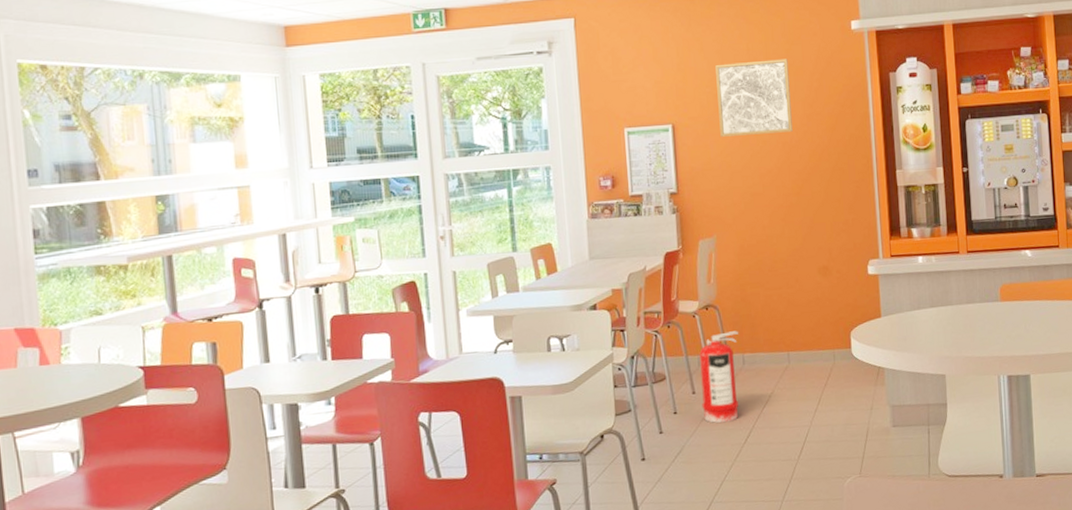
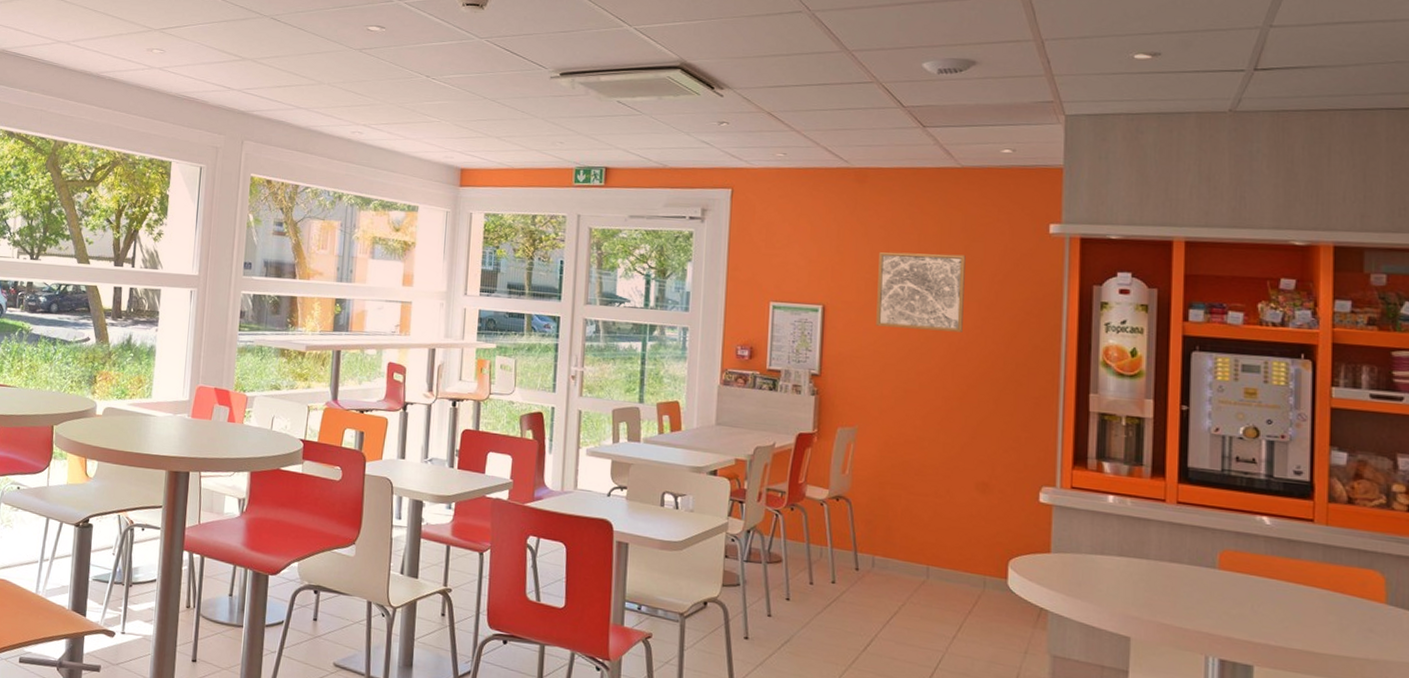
fire extinguisher: present [699,331,738,424] -> none [819,528,870,625]

